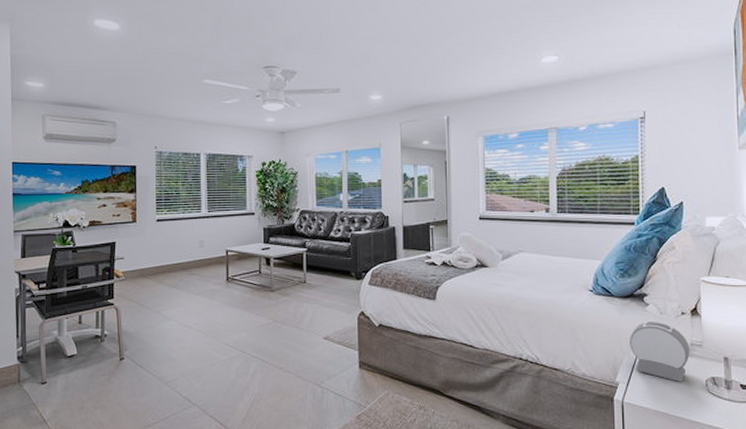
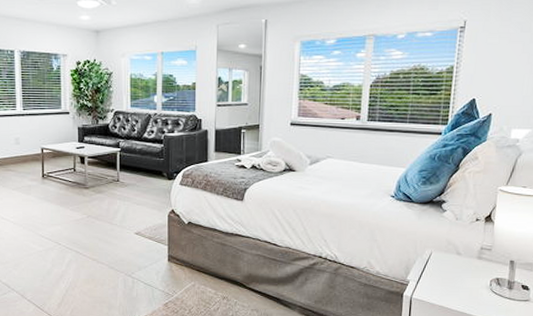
alarm clock: present [630,321,690,382] -> none [424,226,480,282]

